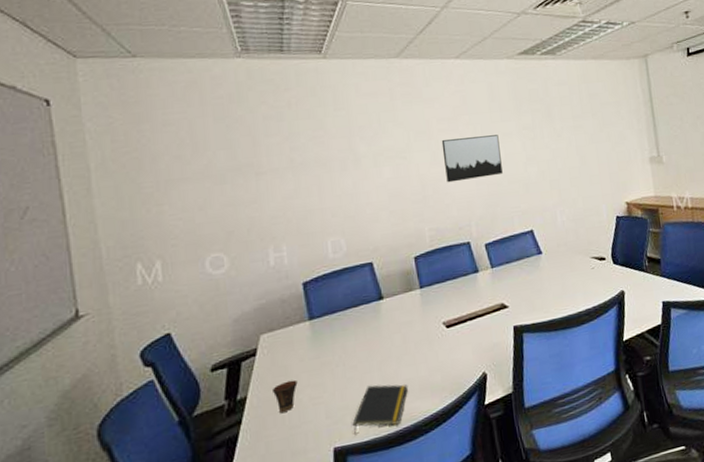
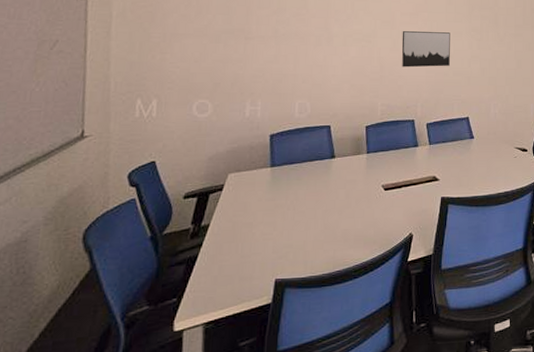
cup: present [271,379,298,412] -> none [231,216,253,242]
notepad: present [352,384,408,436] -> none [294,230,345,271]

